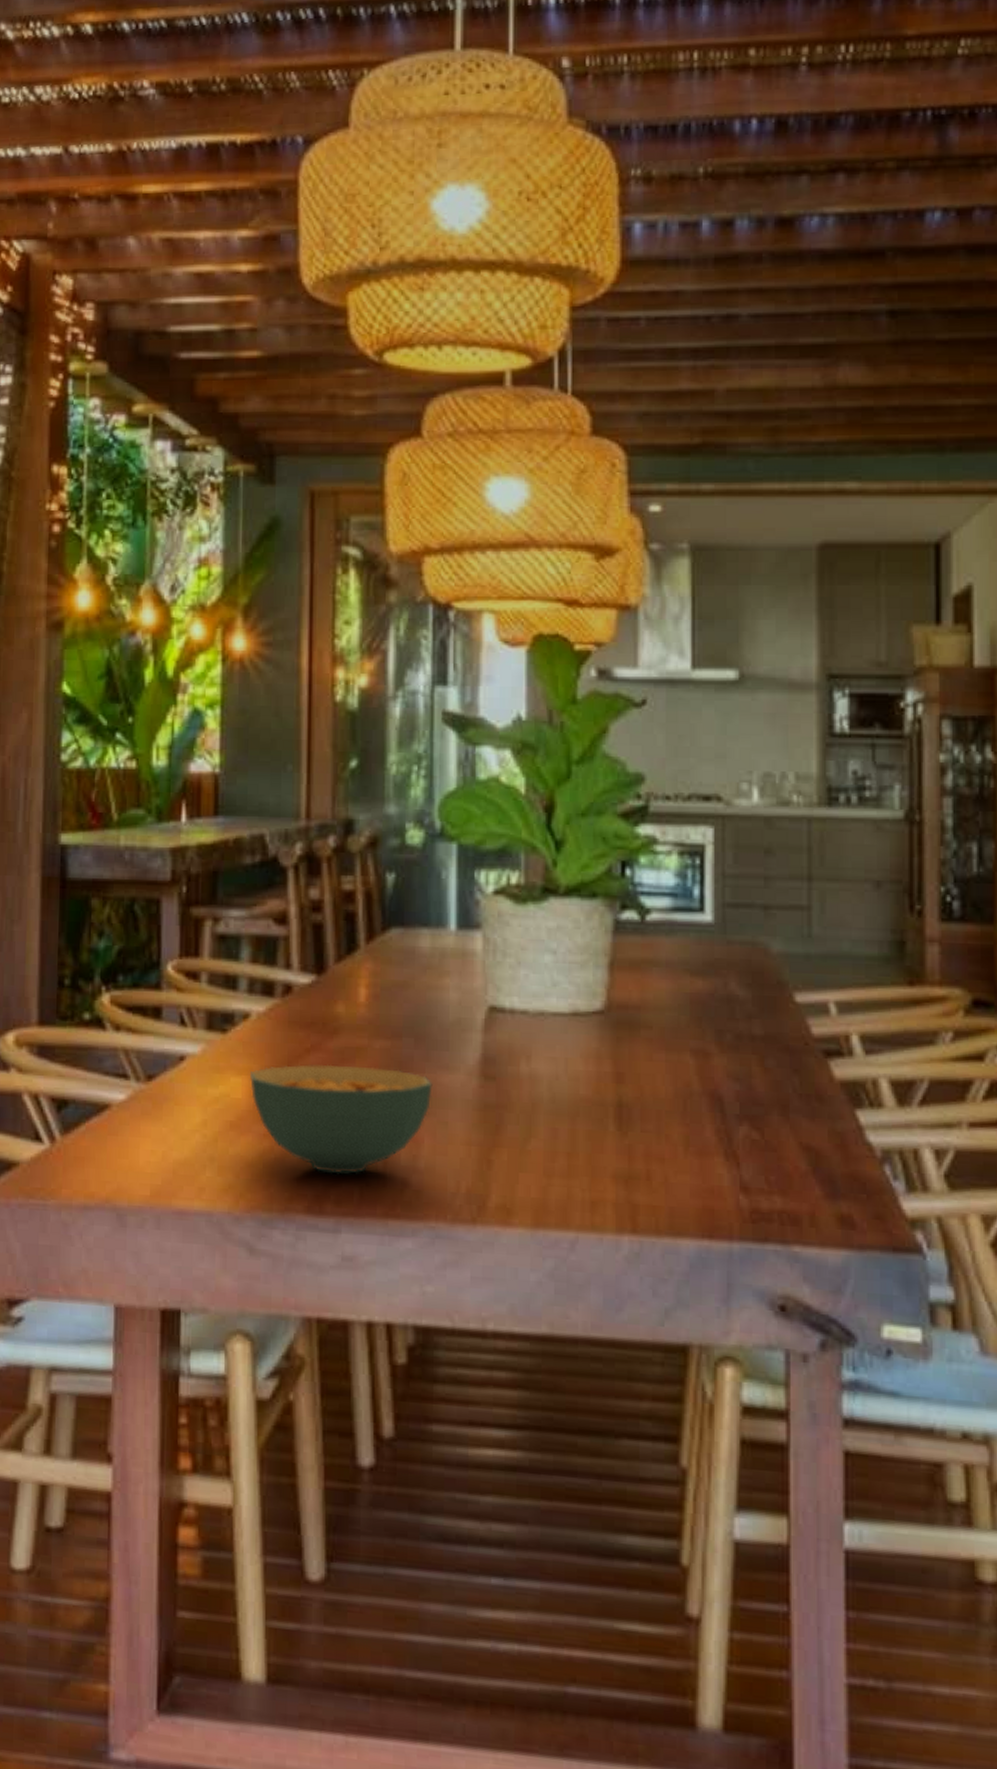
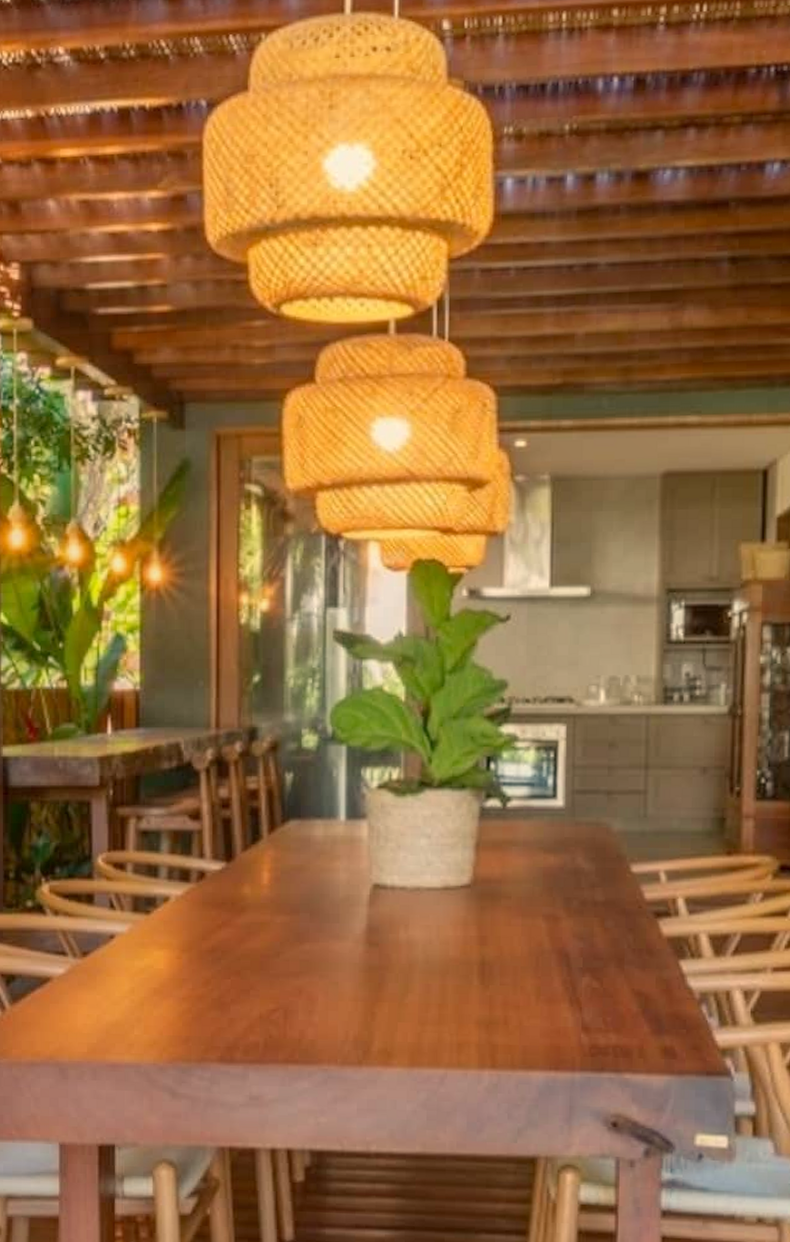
cereal bowl: present [250,1064,433,1175] -> none [170,937,325,1029]

